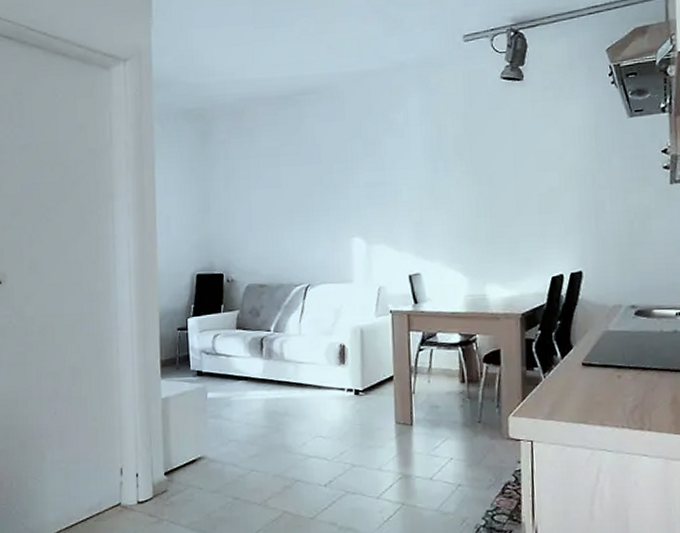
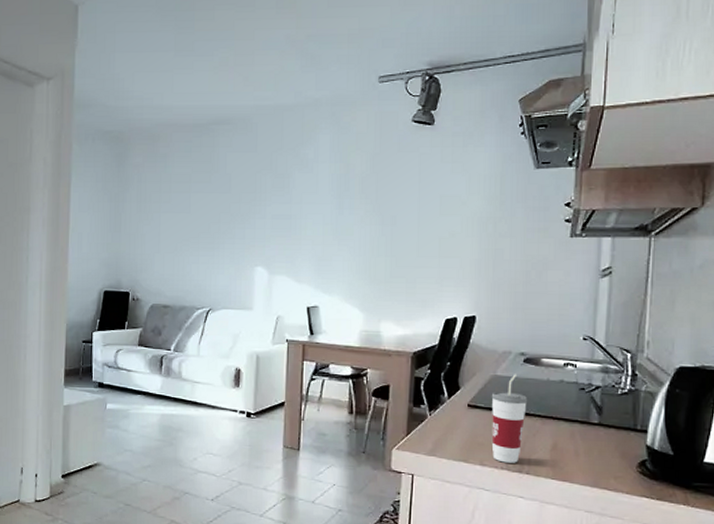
cup: none [605,328,643,421] -> present [491,374,528,463]

